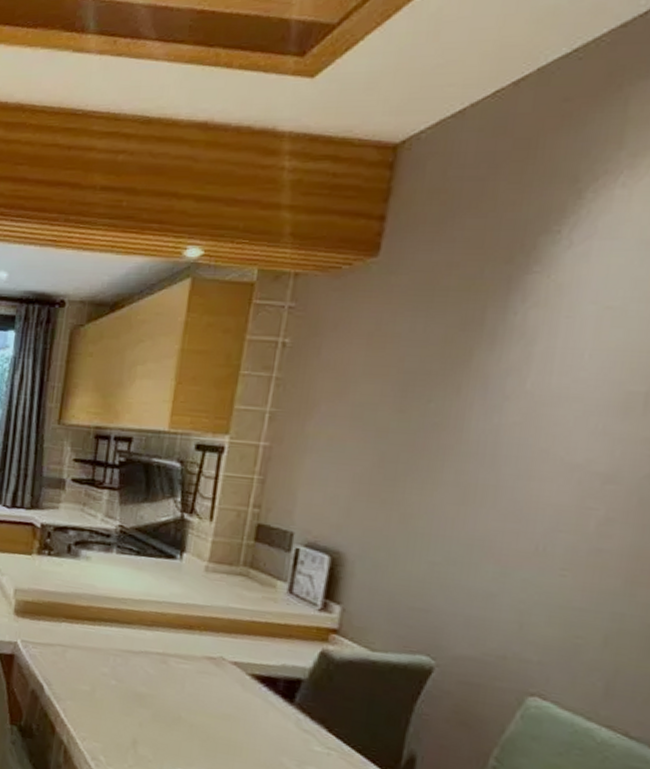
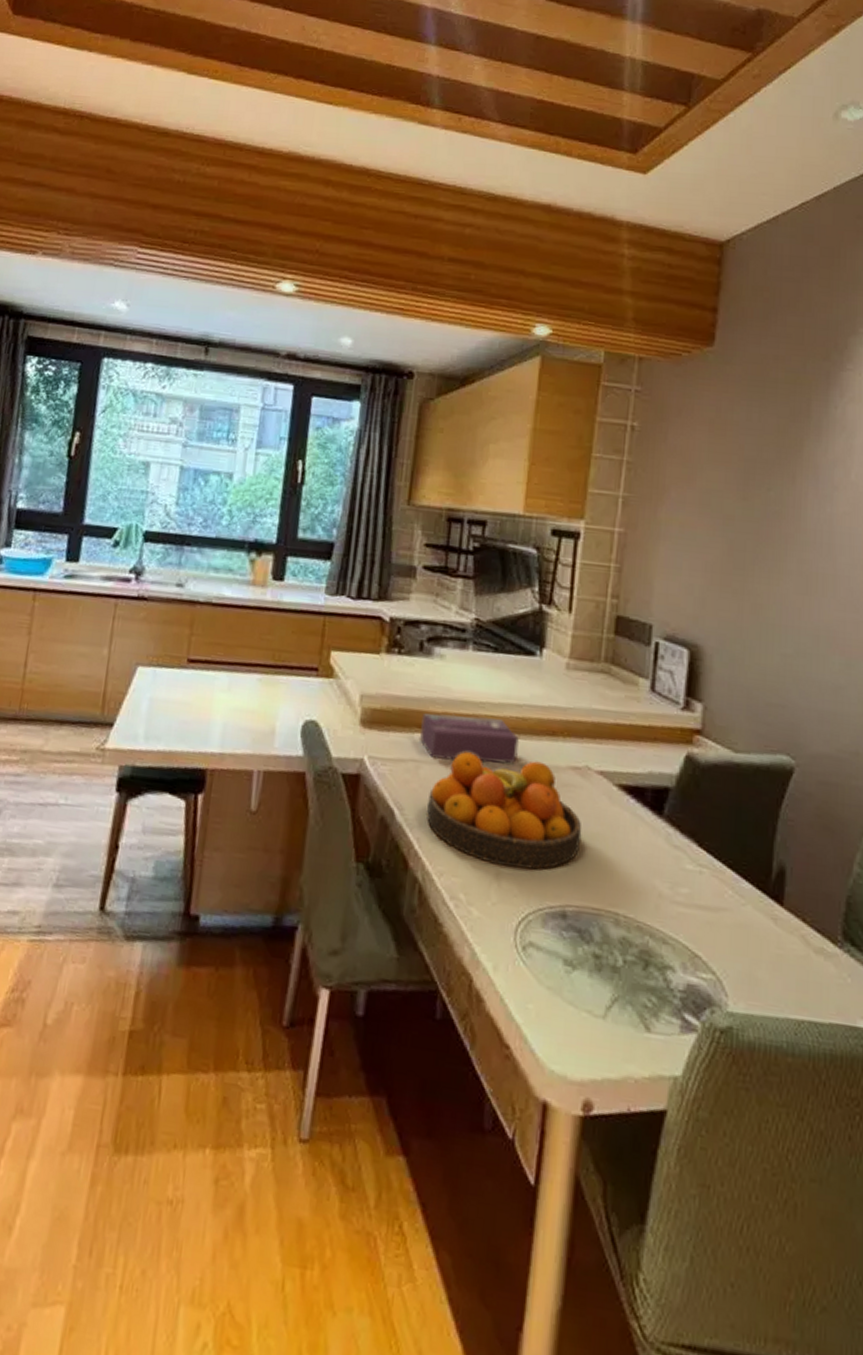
tissue box: none [66,606,159,653] -> present [419,713,520,765]
fruit bowl: none [72,640,215,742] -> present [427,752,582,870]

